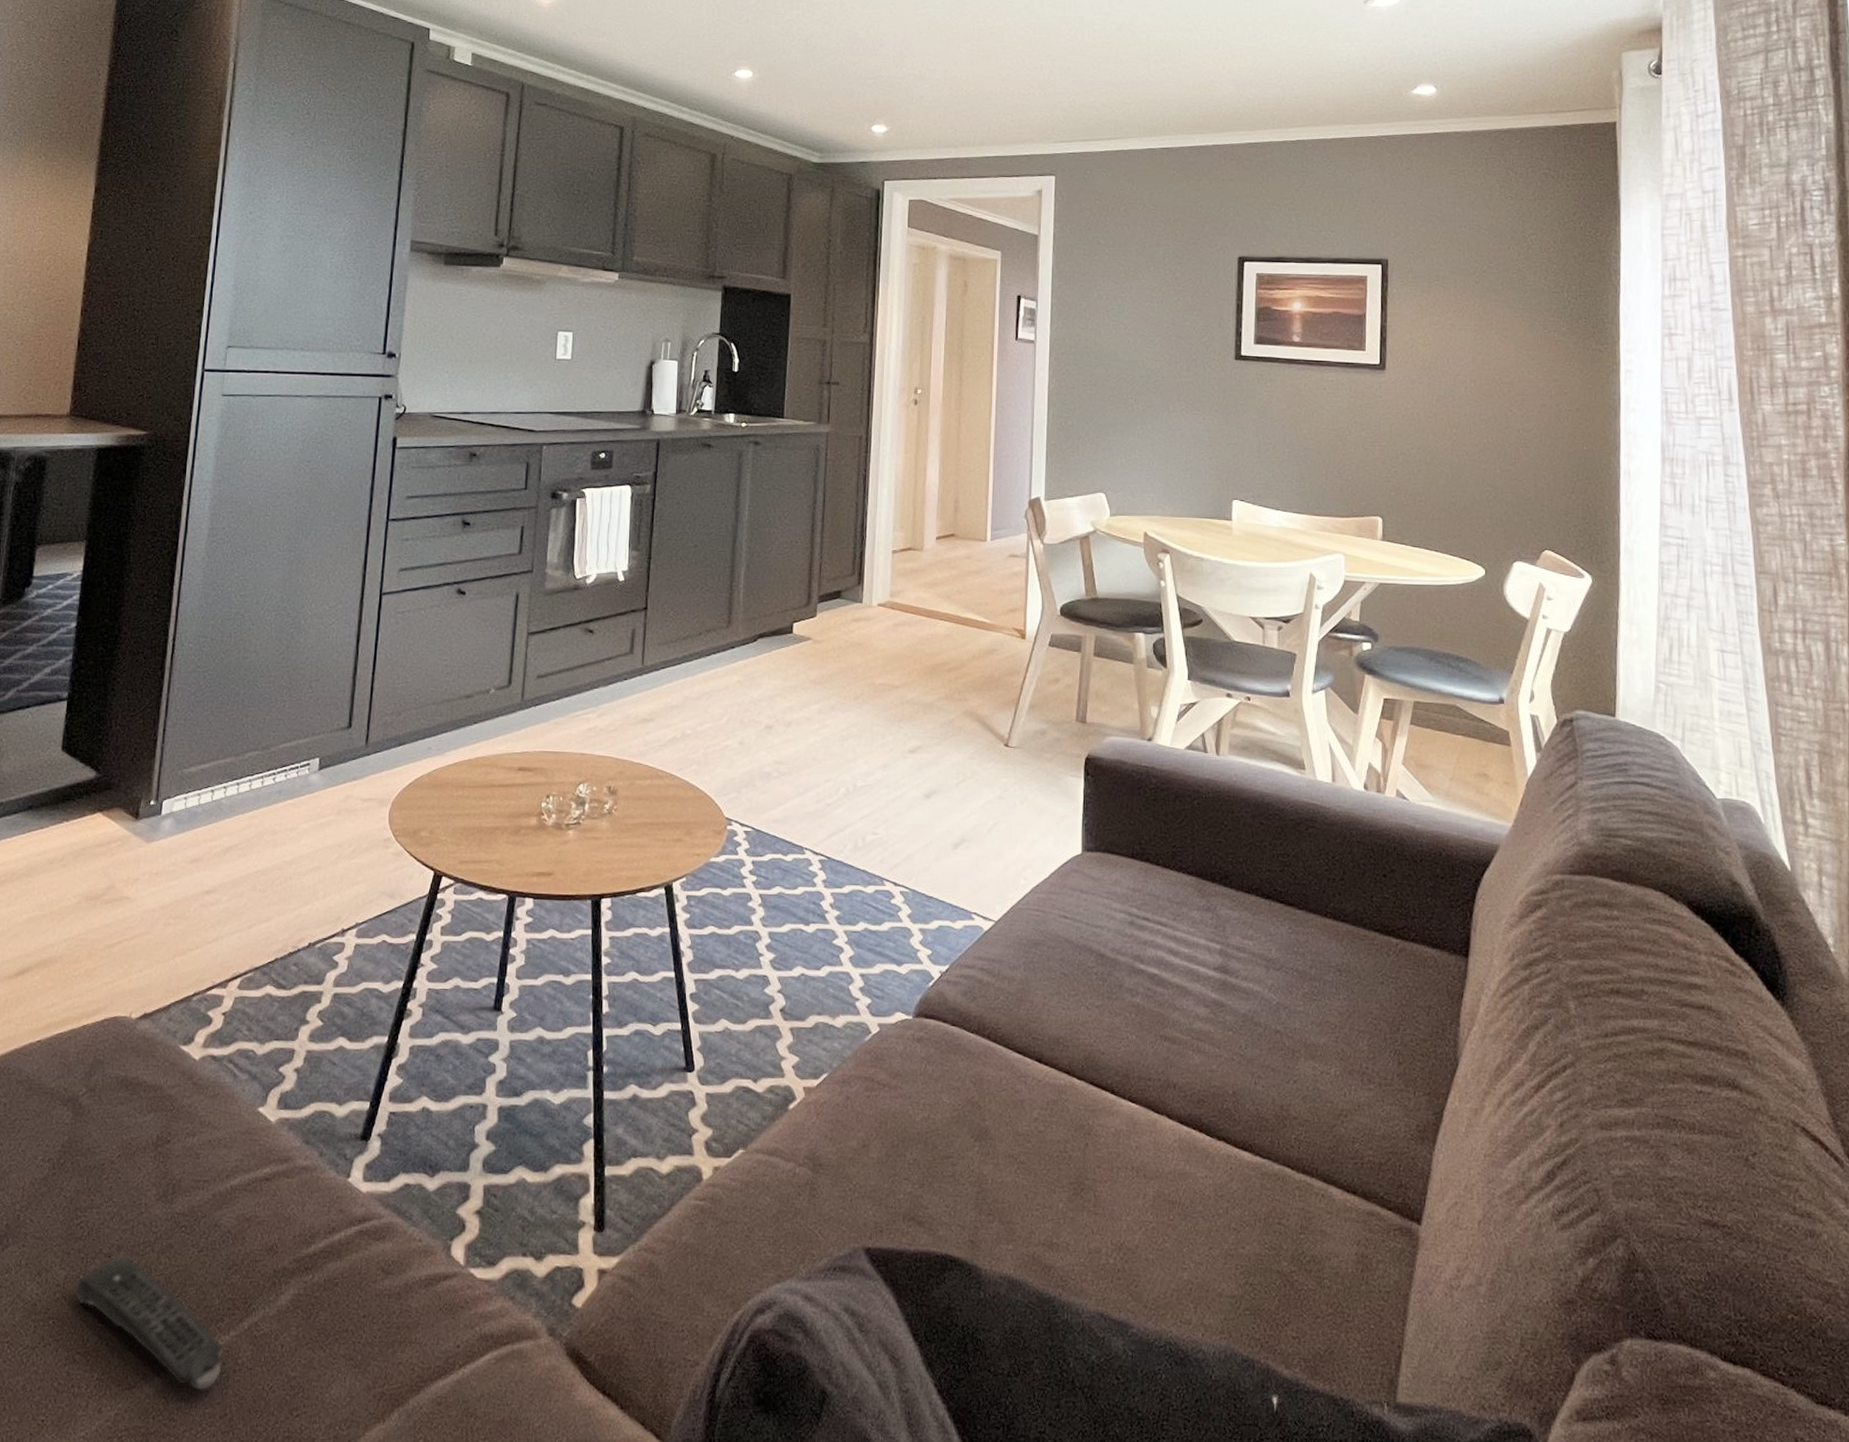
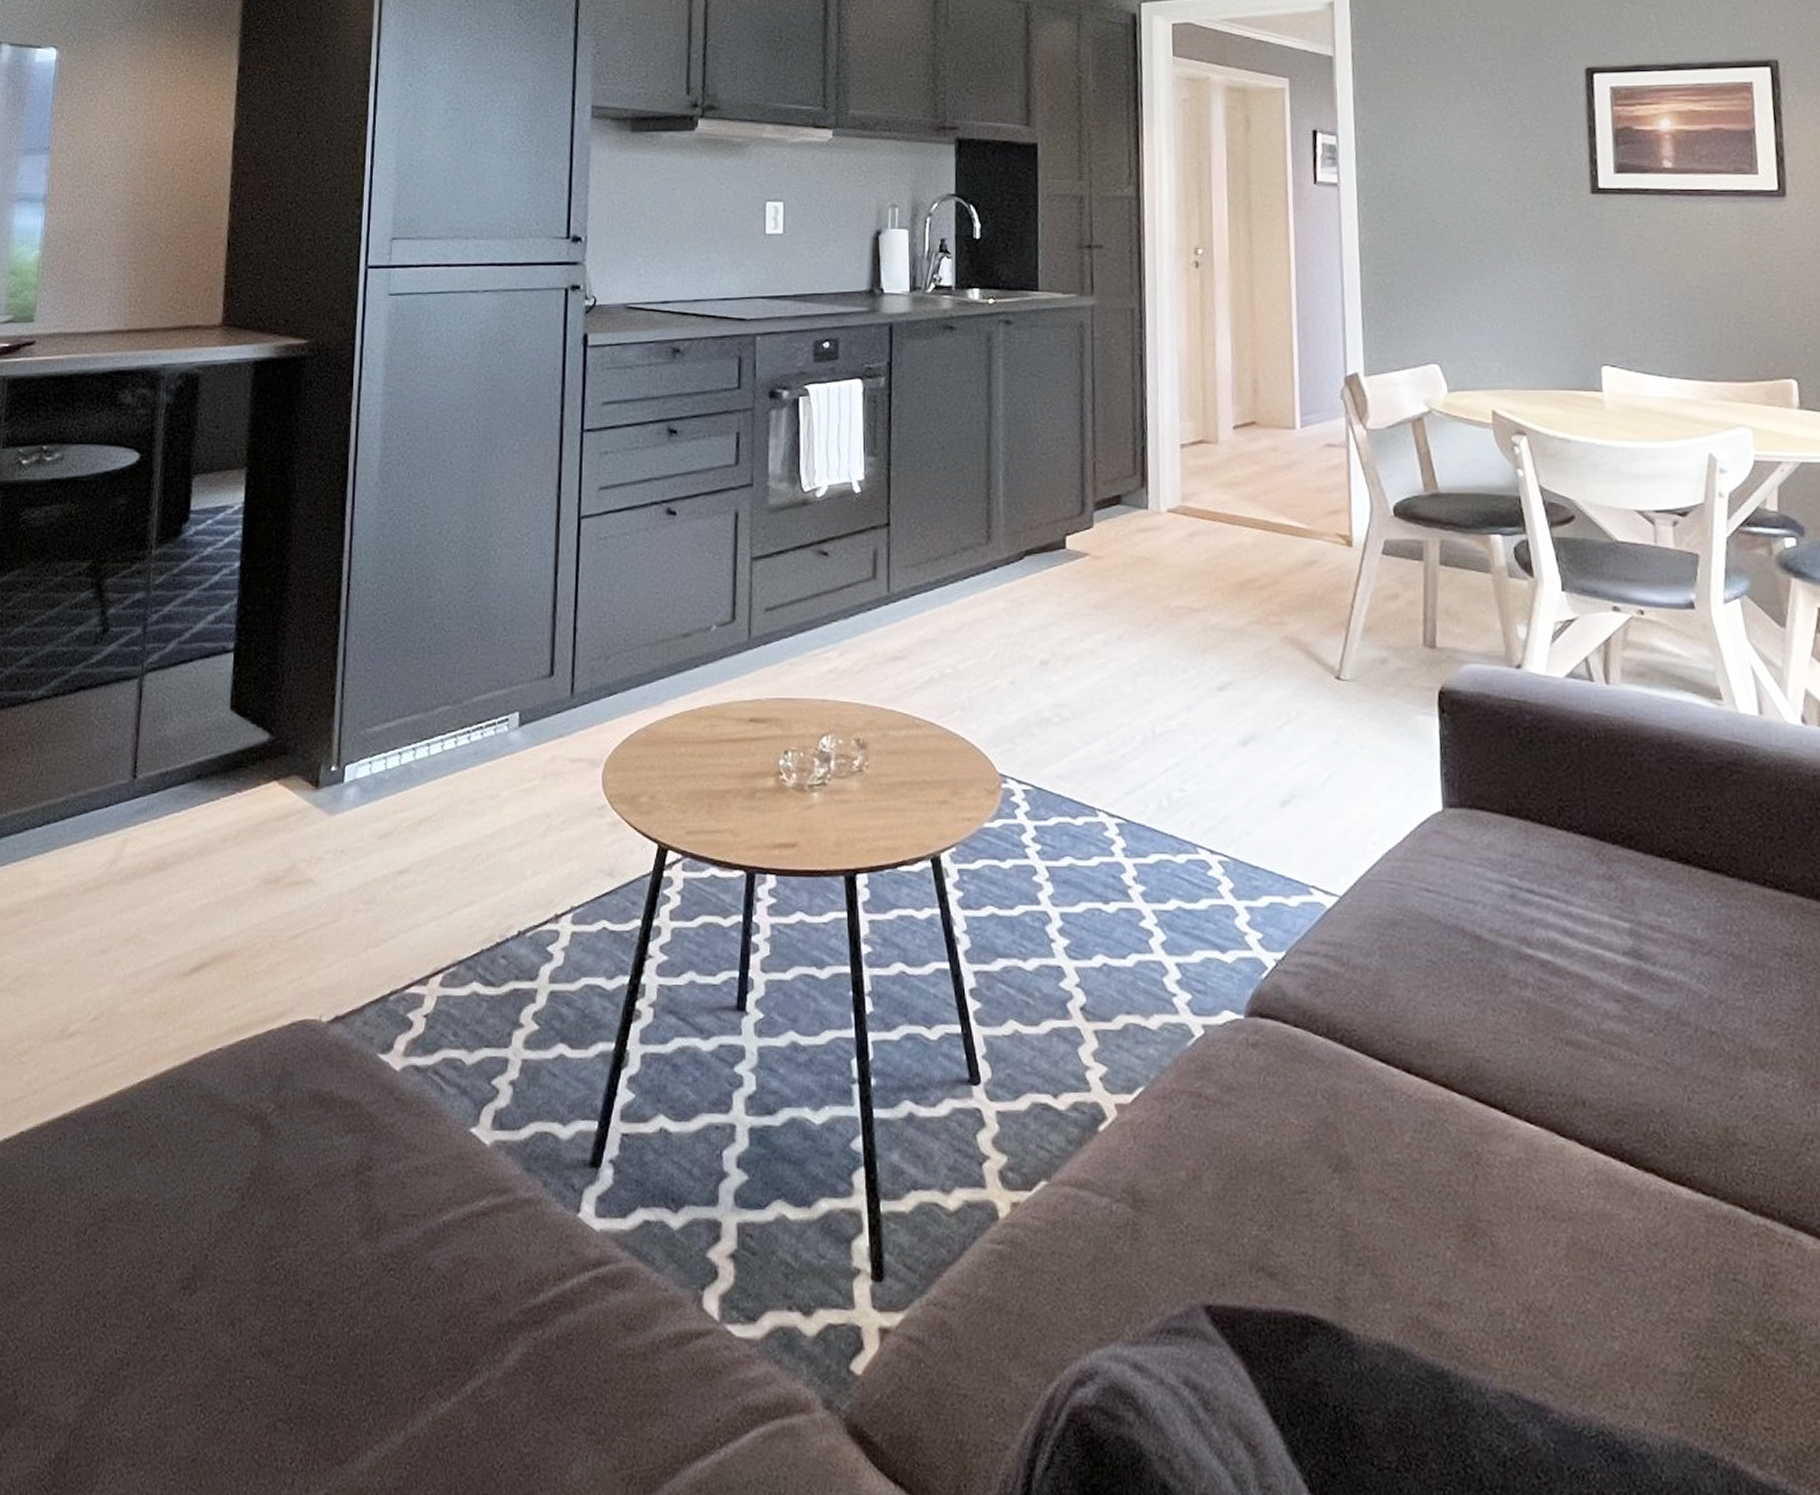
remote control: present [75,1253,224,1391] -> none [273,1301,445,1468]

